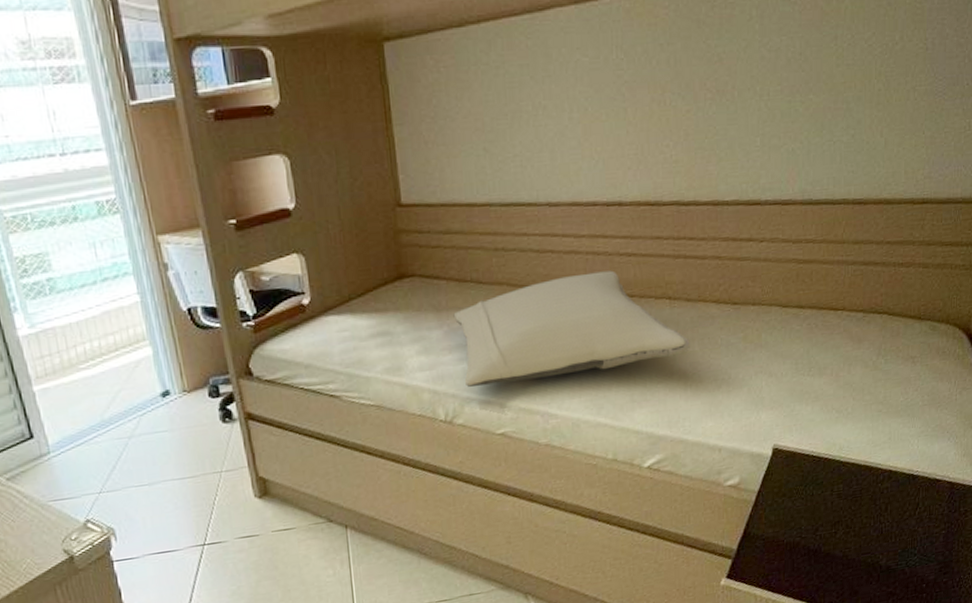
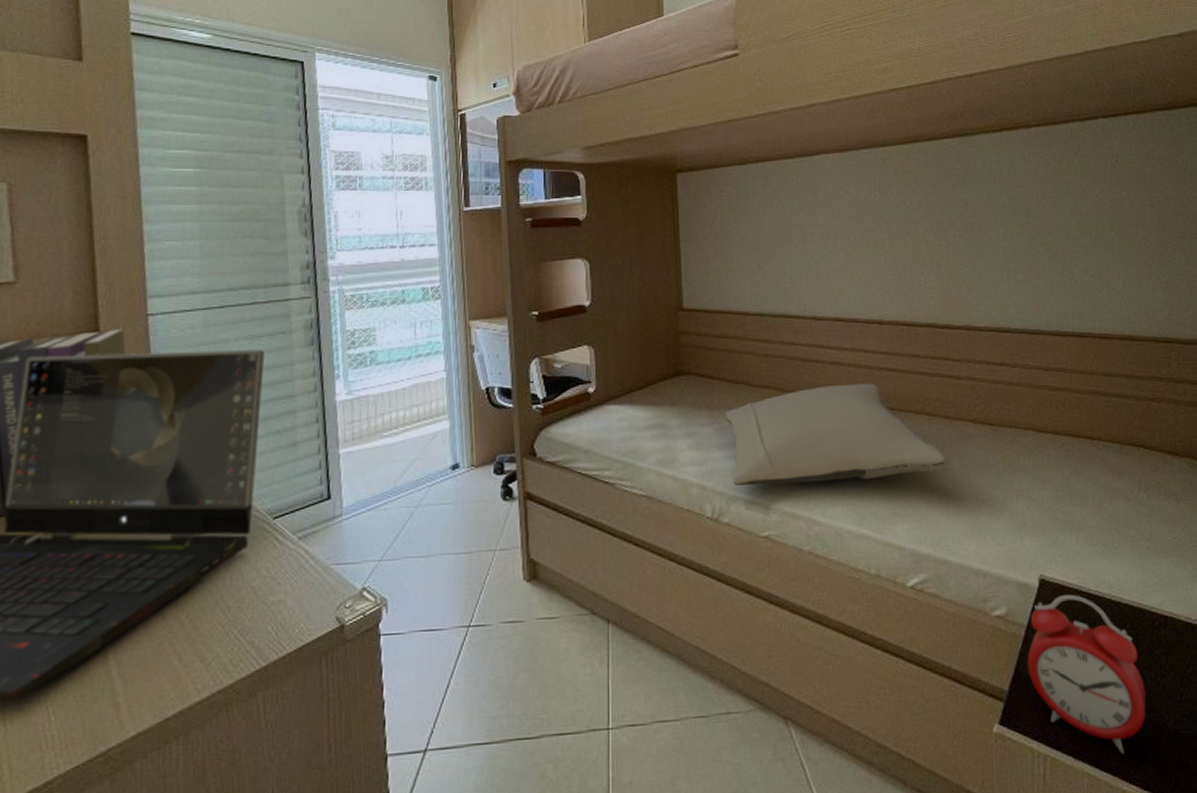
alarm clock: none [756,459,864,591] -> present [1027,594,1146,754]

